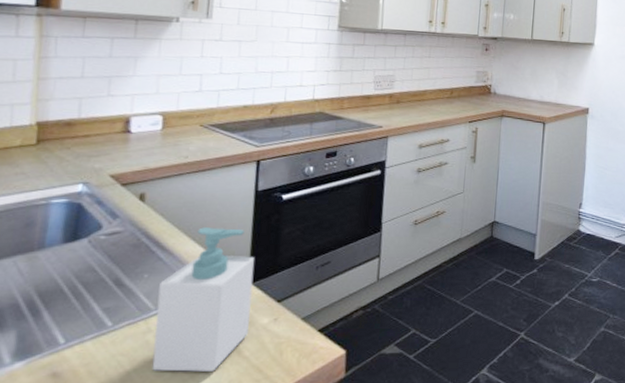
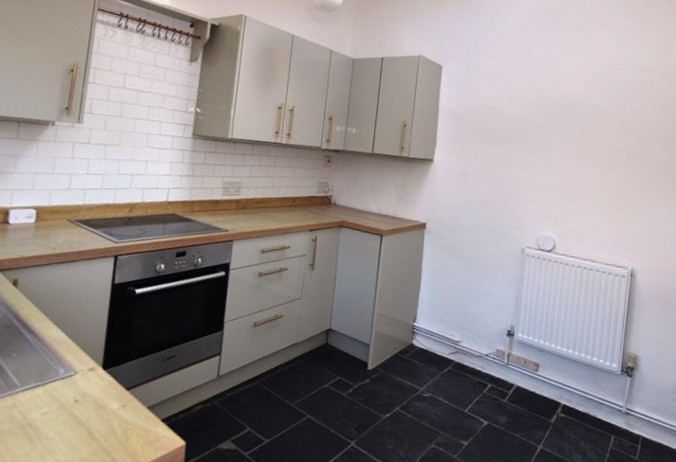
soap bottle: present [151,227,255,372] -> none [15,314,108,449]

